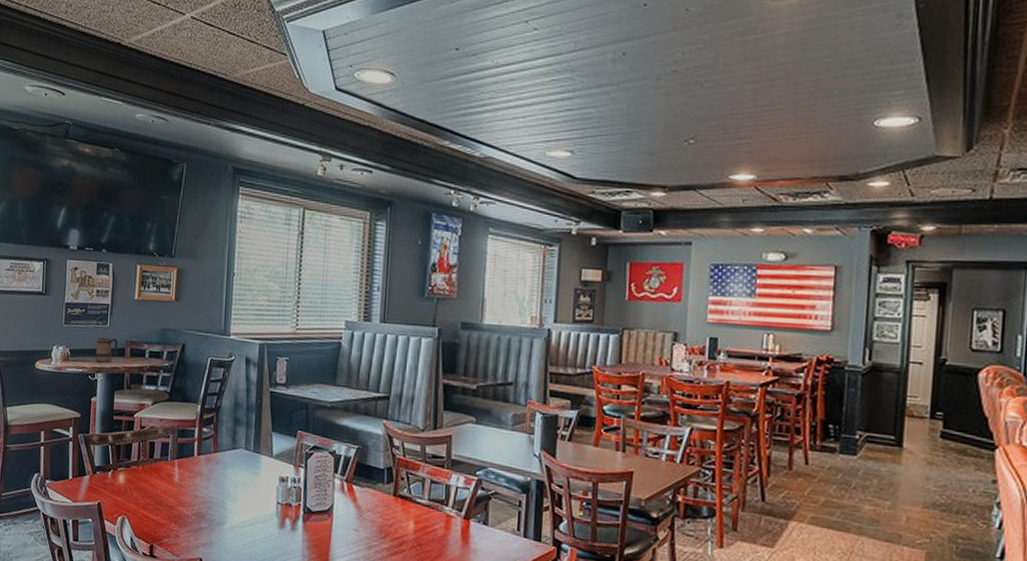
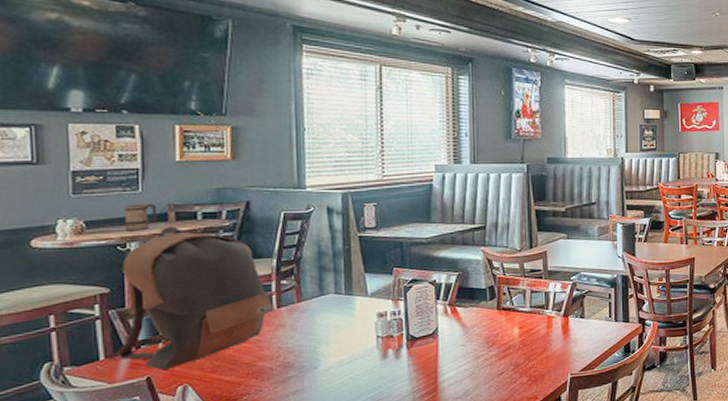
backpack: none [74,362,195,499] -> present [107,227,275,371]

